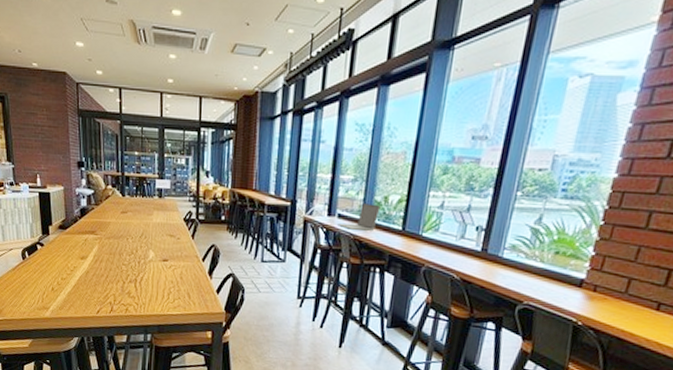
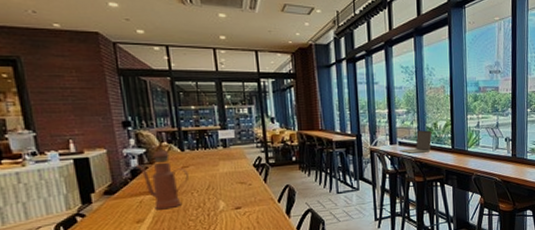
coffeepot: none [83,188,127,251] -> present [133,145,190,210]

